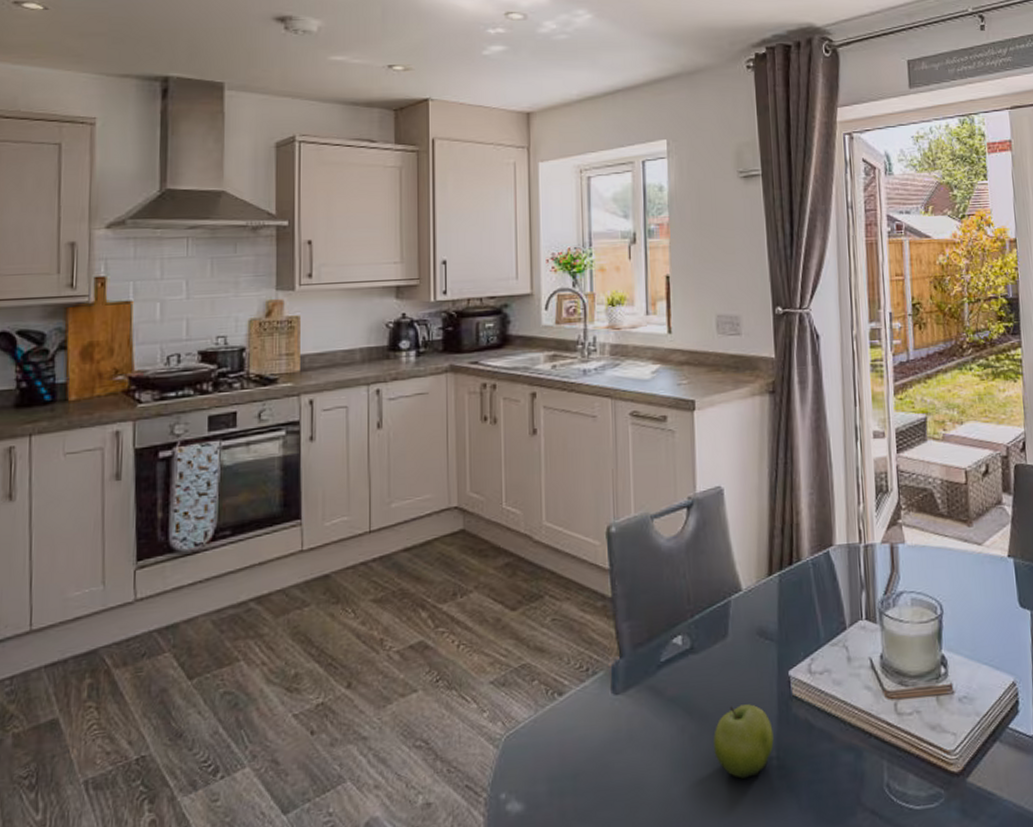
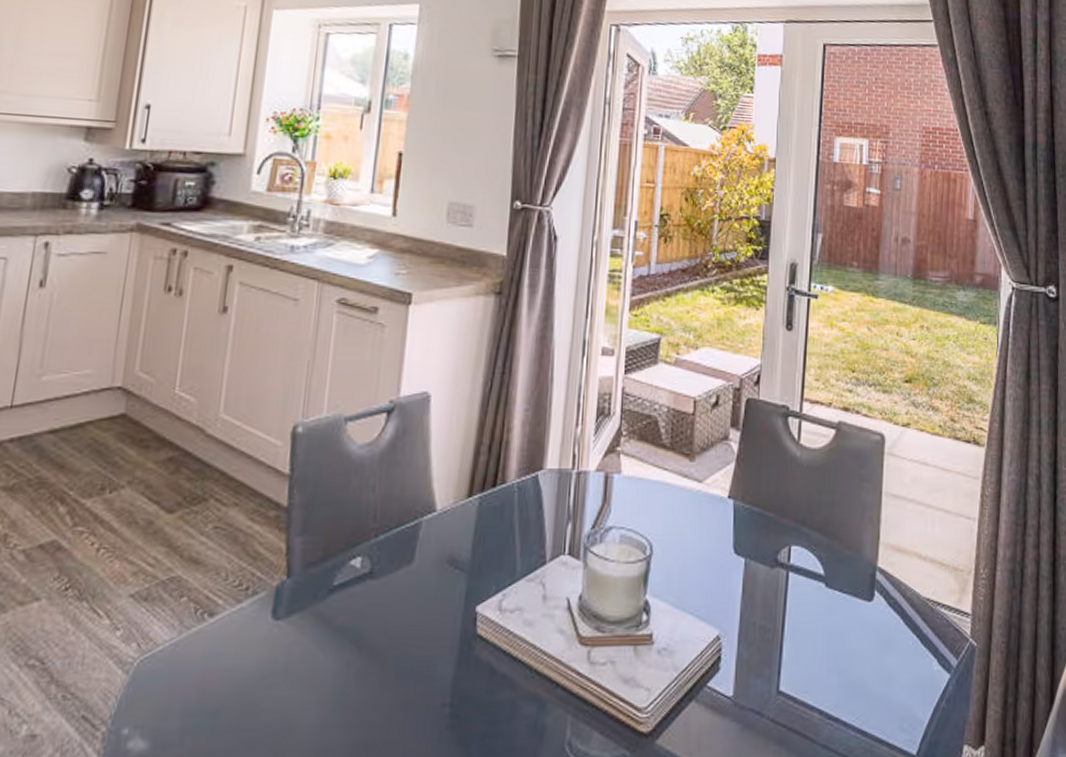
fruit: present [713,704,774,780] -> none [380,641,451,728]

